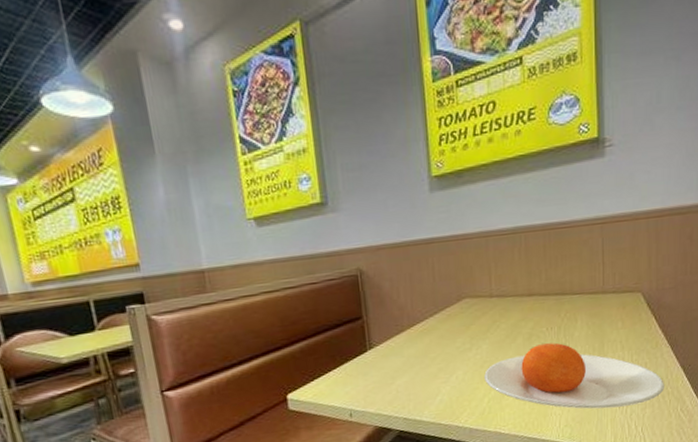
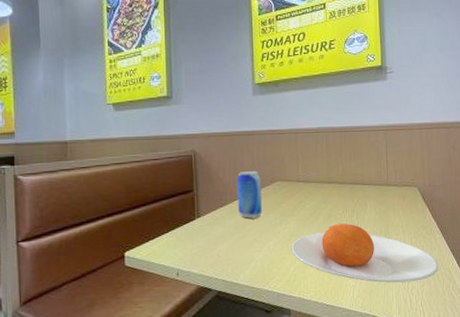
beer can: none [414,288,448,346] -> present [236,171,263,219]

